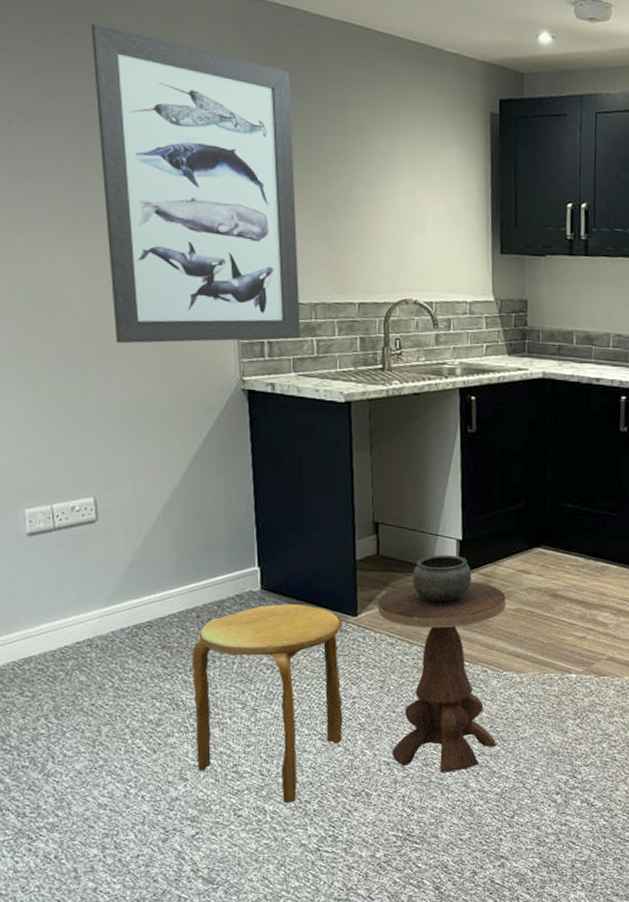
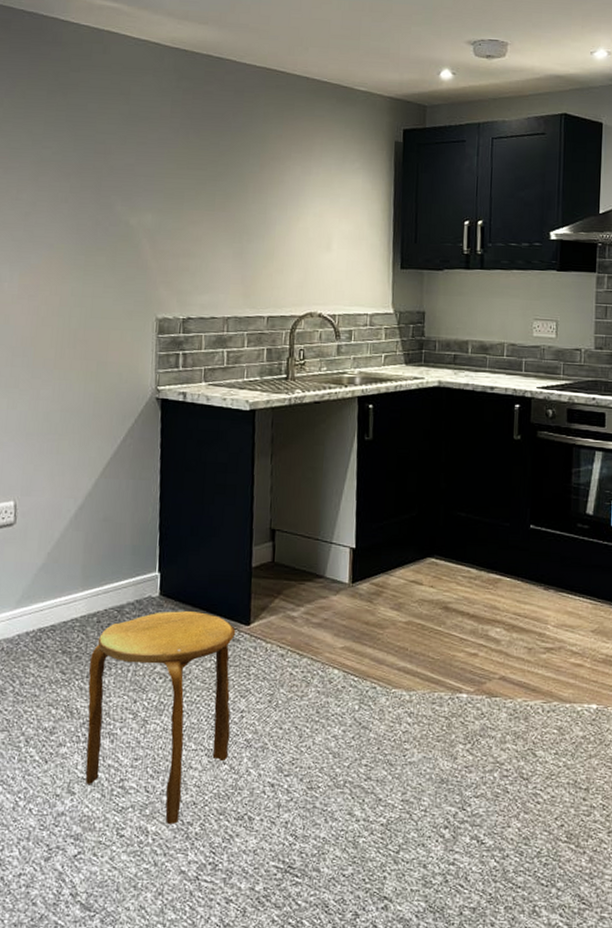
wall art: present [91,23,302,344] -> none [48,79,218,356]
side table: present [378,554,506,773] -> none [270,563,397,798]

